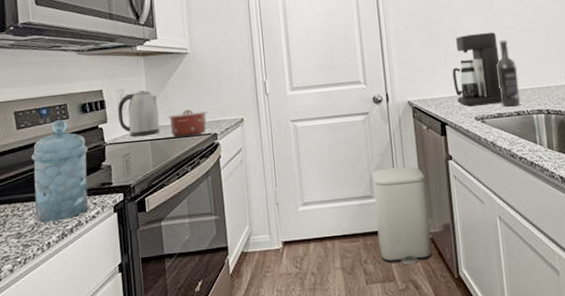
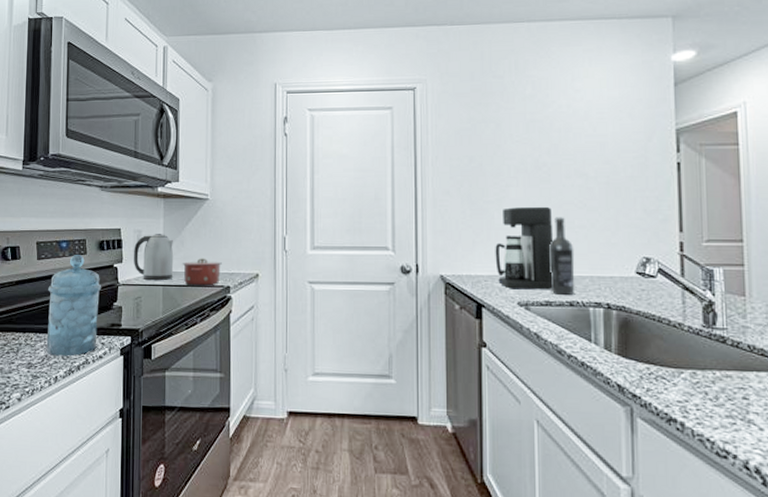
pedal bin: present [372,166,433,265] -> none [392,347,454,459]

